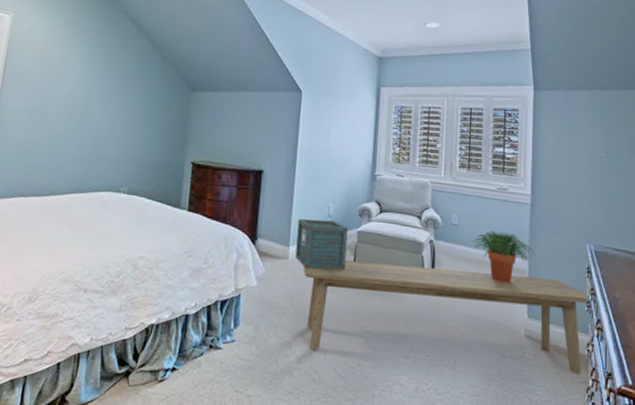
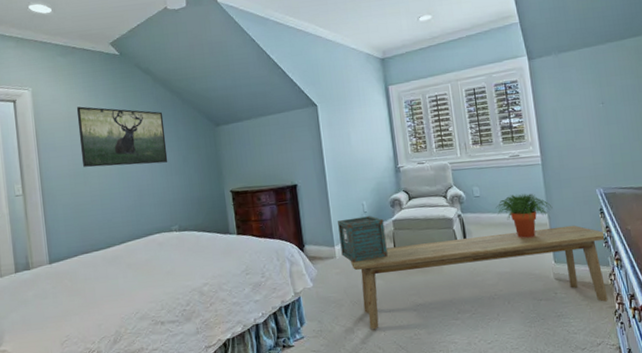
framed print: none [44,42,140,118] -> present [76,106,168,167]

